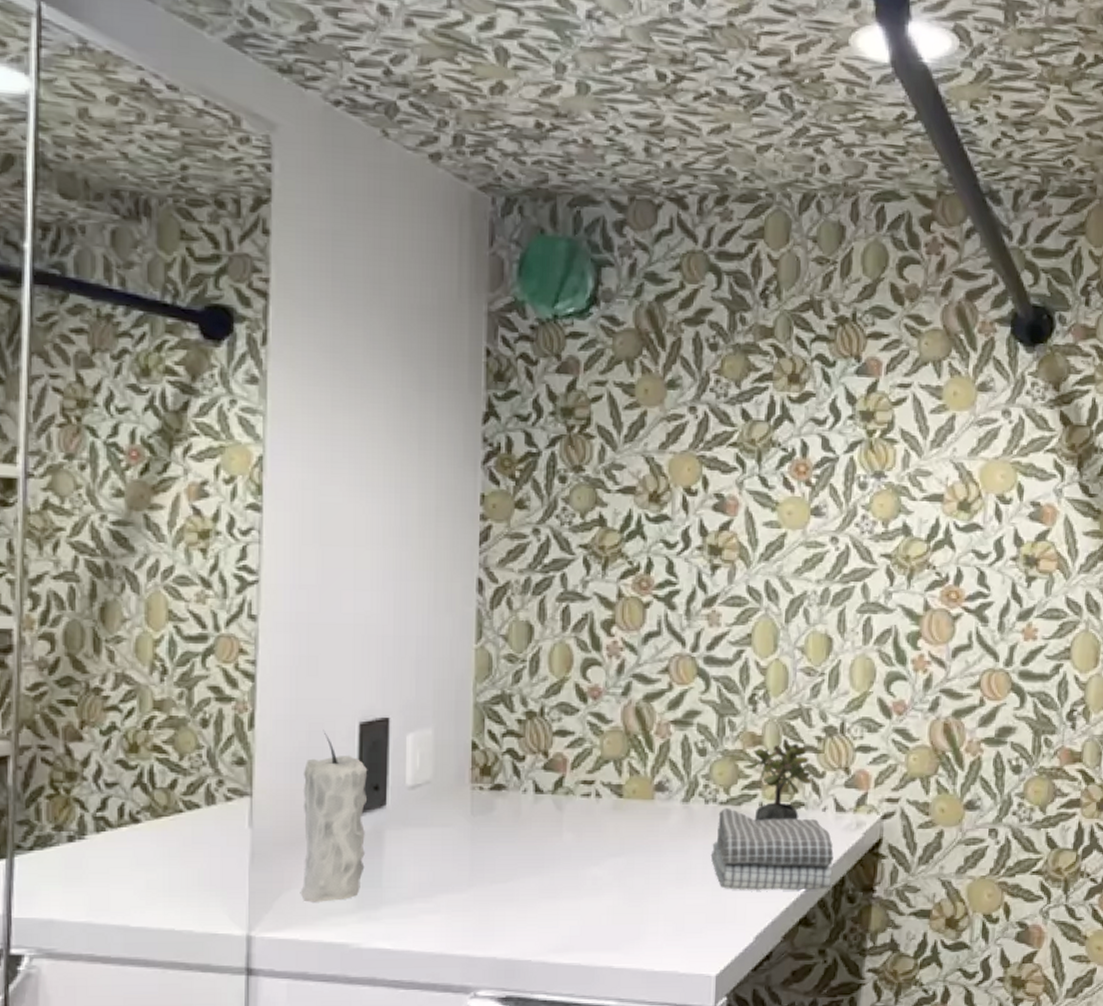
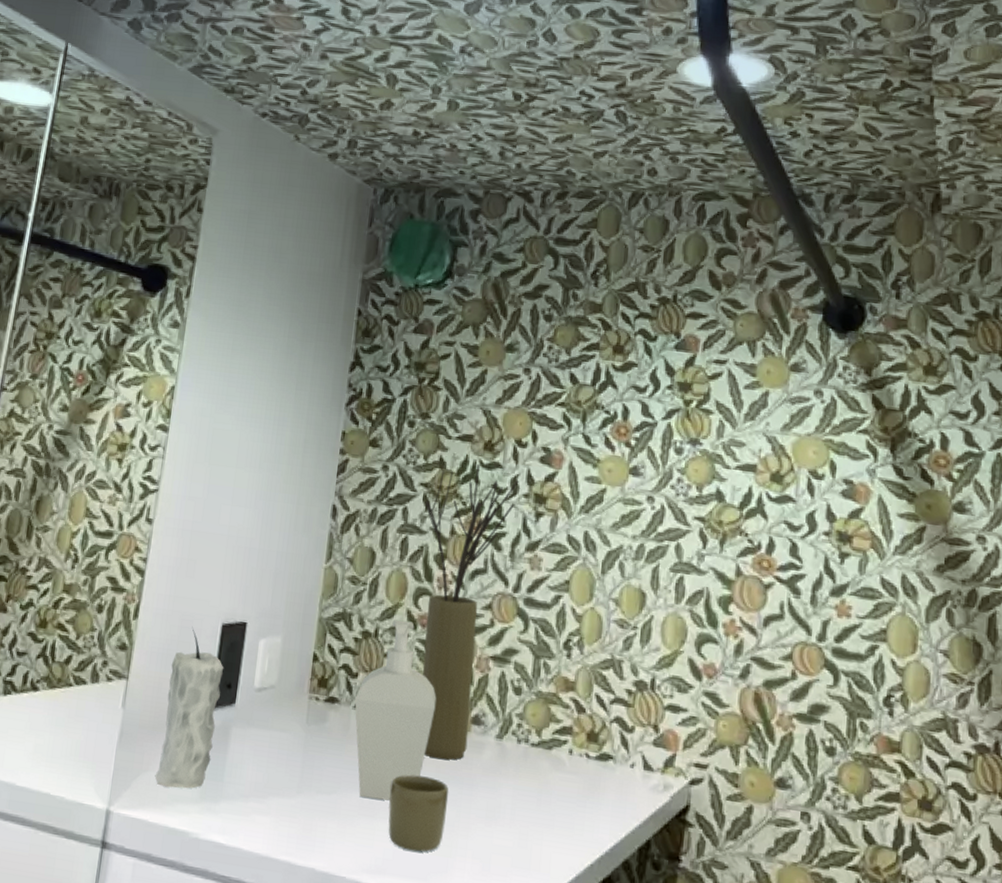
soap bottle: none [524,695,615,880] -> present [355,619,437,801]
cup: none [571,850,636,924] -> present [388,774,449,852]
vase: none [587,519,691,830] -> present [422,464,519,760]
towel: present [710,807,834,891] -> none [519,749,640,851]
succulent plant: present [743,738,812,822] -> none [556,687,621,773]

